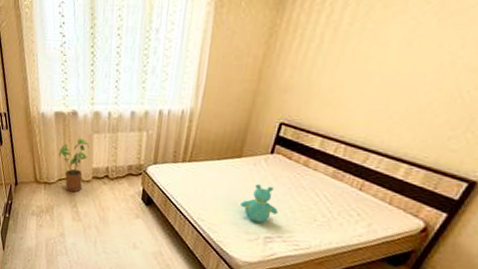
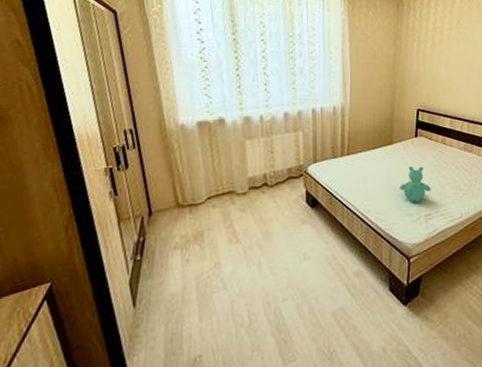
house plant: present [58,138,90,193] -> none [205,147,242,210]

